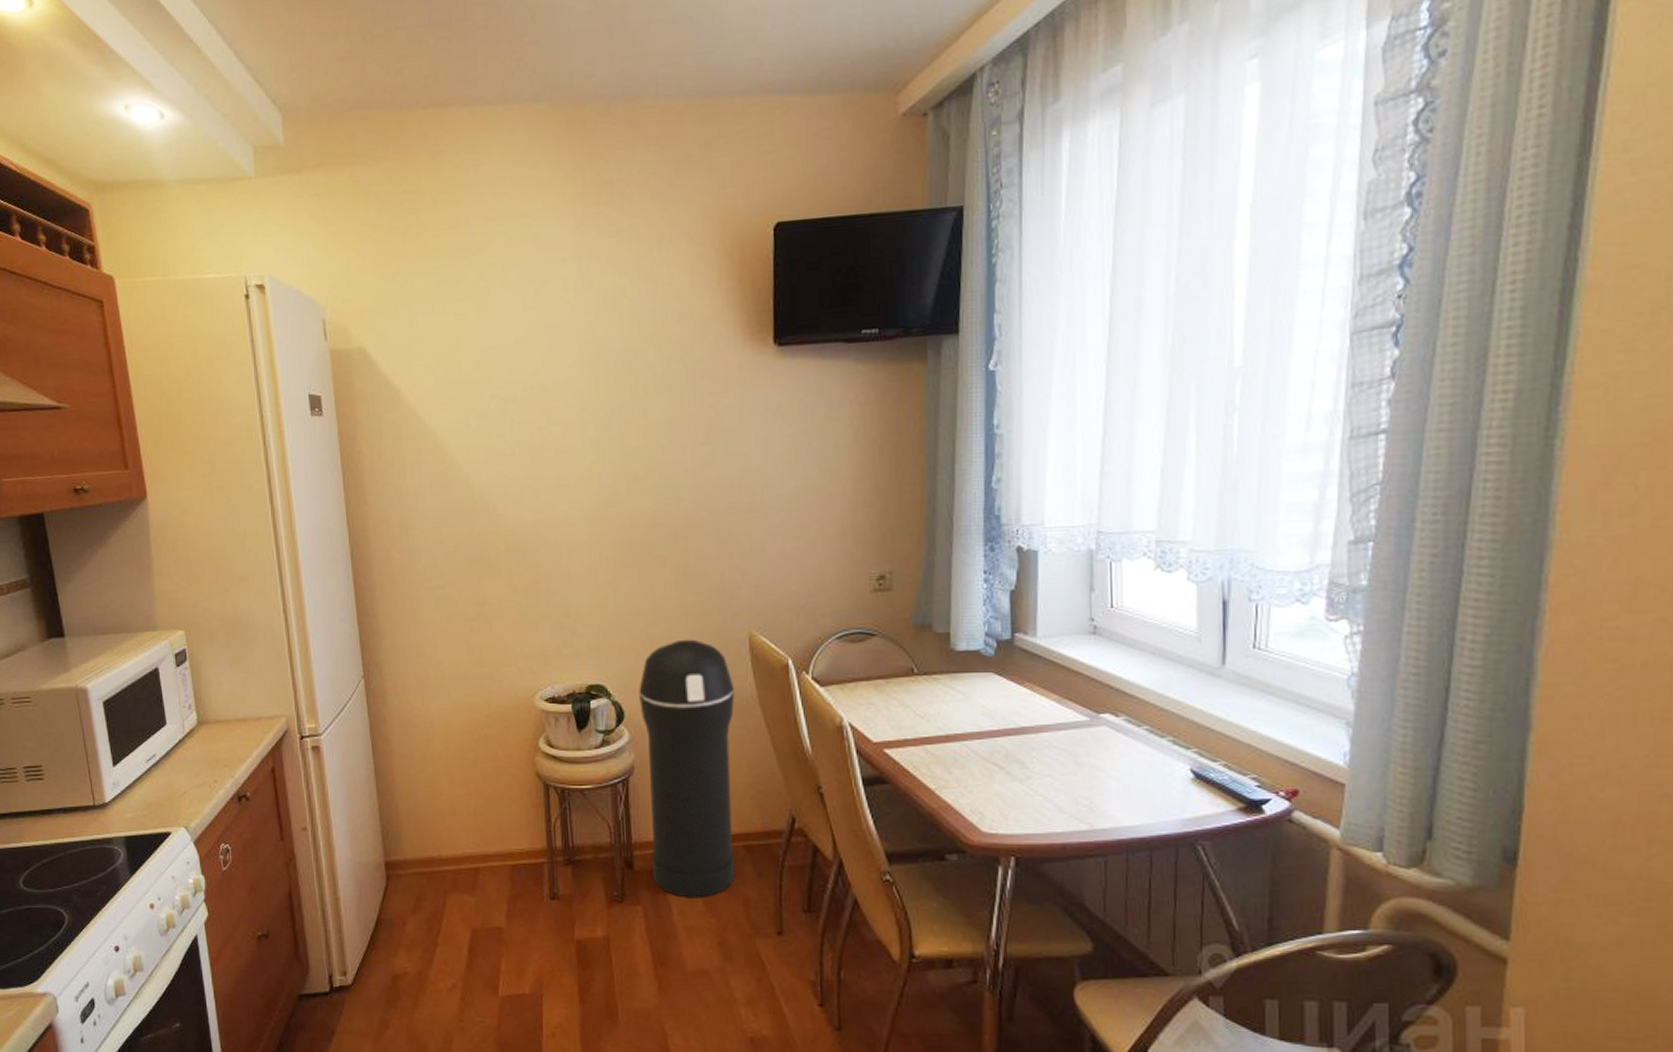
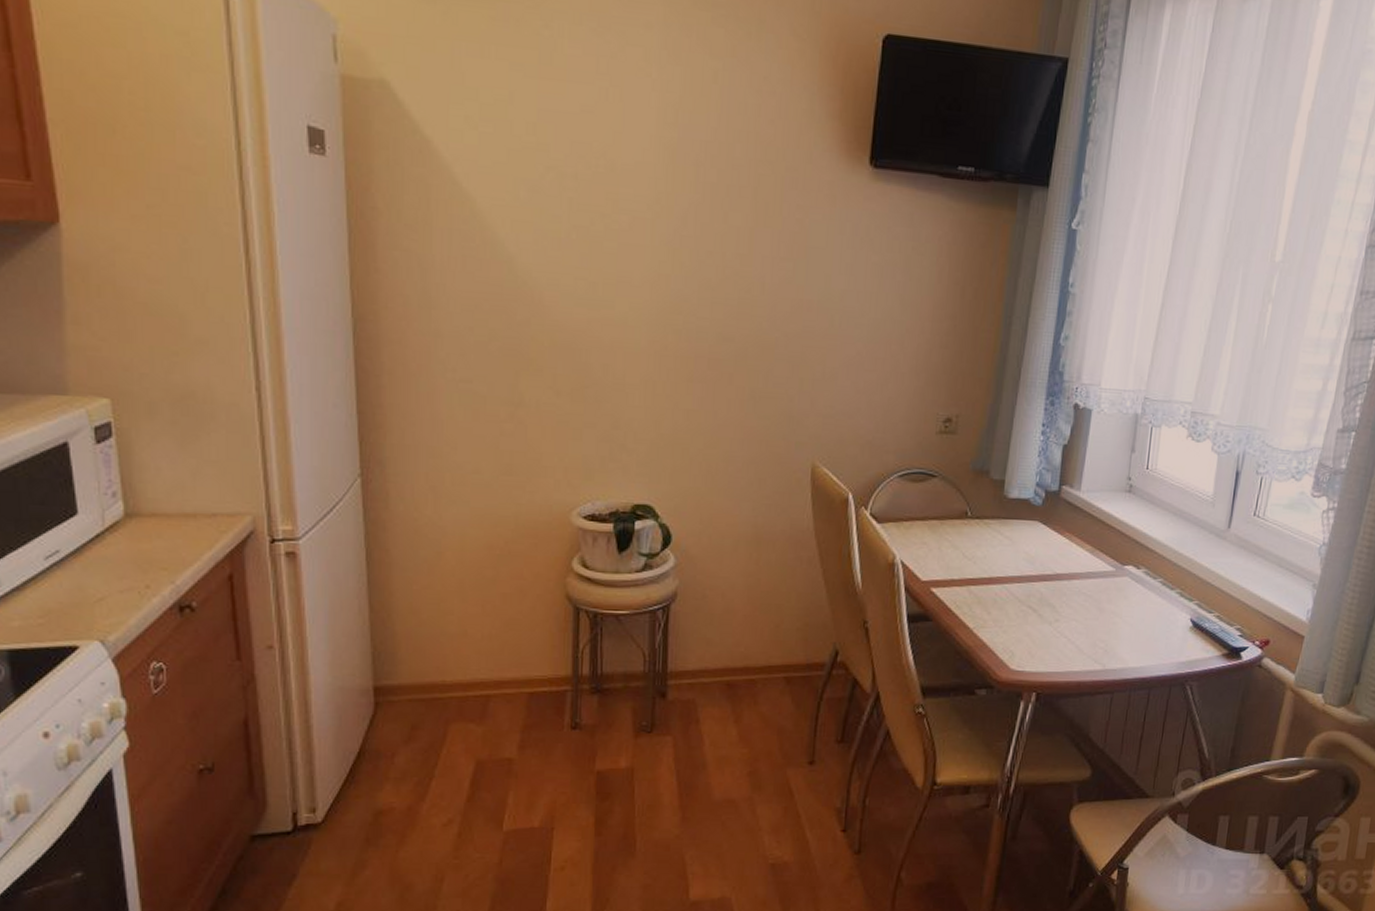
trash can: present [639,639,735,899] -> none [687,464,792,729]

